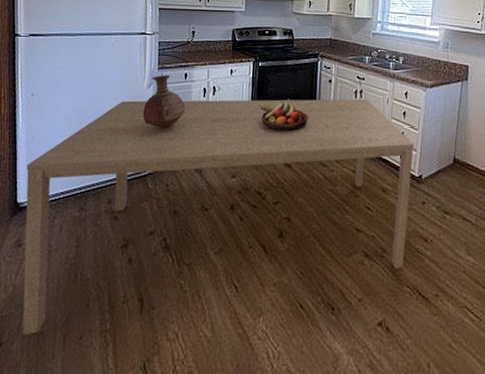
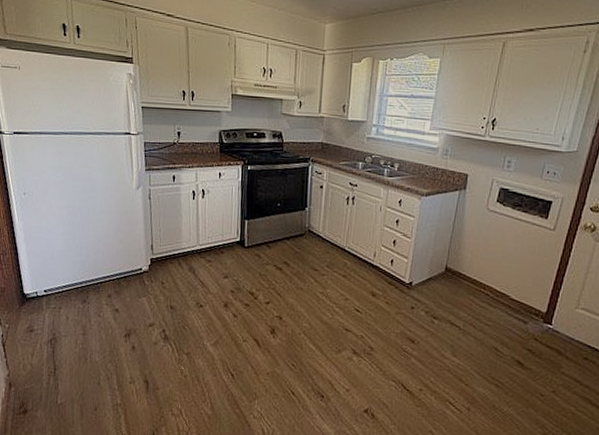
dining table: present [22,99,414,335] -> none [28,201,406,405]
vase: present [142,74,186,128] -> none [134,176,175,229]
fruit bowl: present [259,101,309,132] -> none [249,205,300,236]

